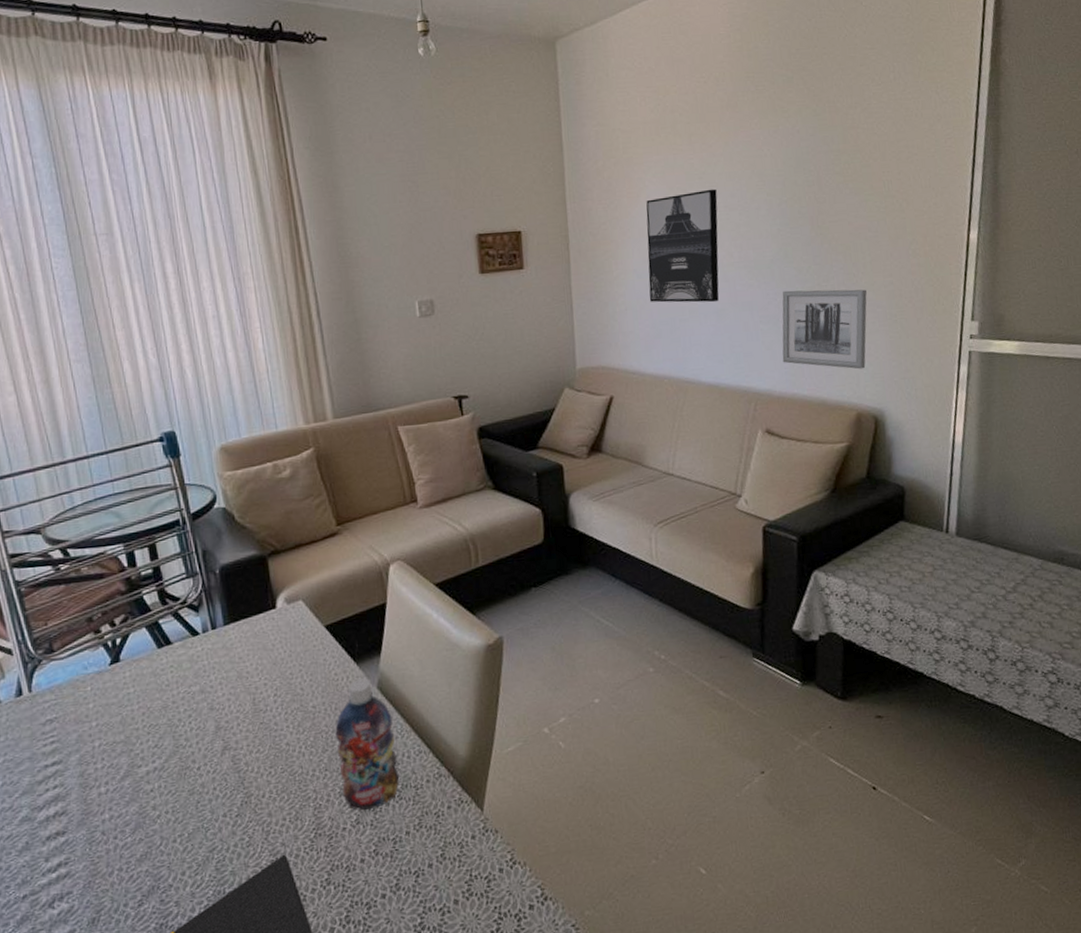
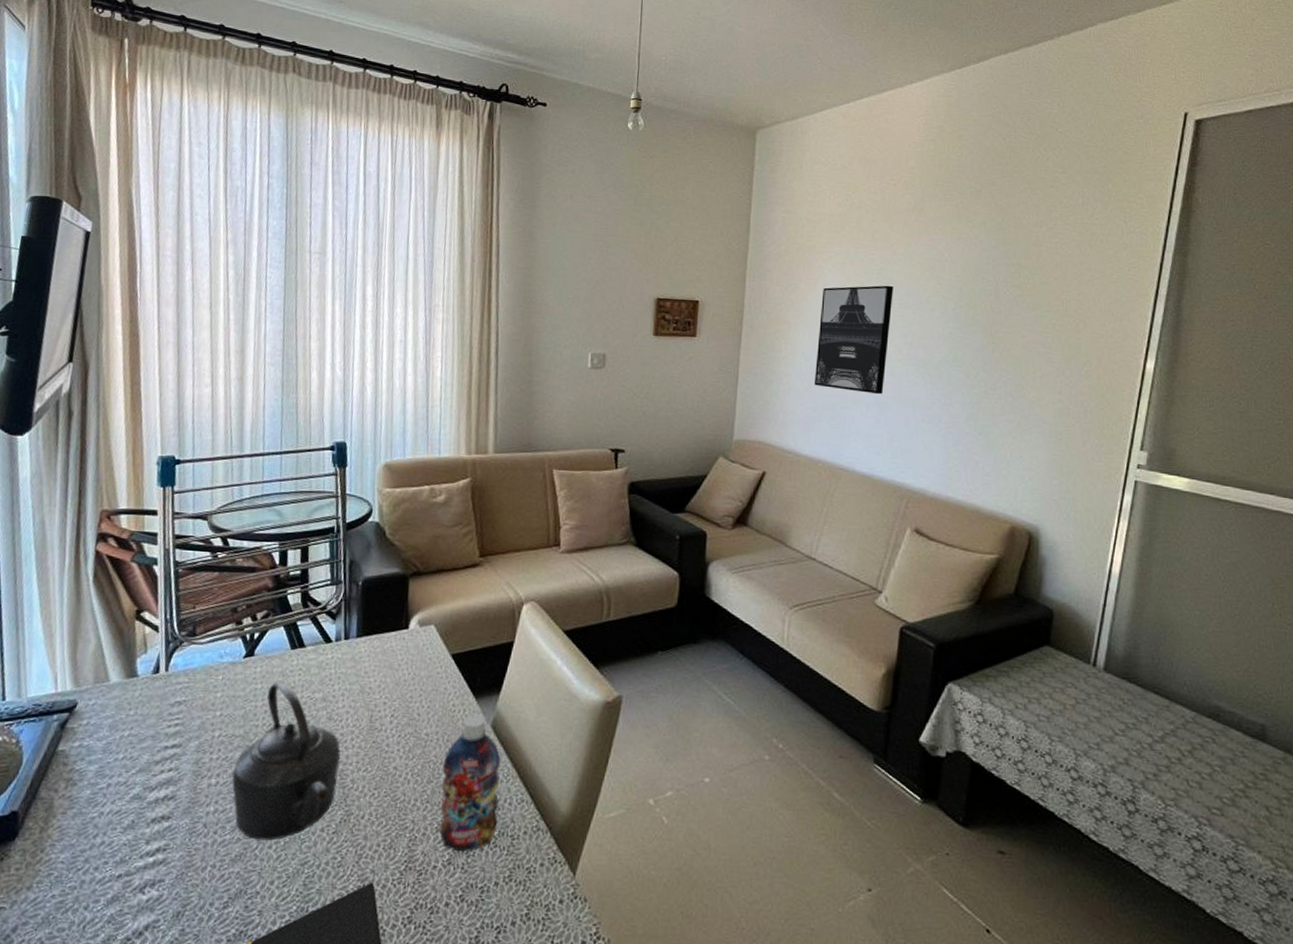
kettle: none [121,681,232,837] -> present [232,681,341,841]
wall art: present [782,289,867,370] -> none [940,393,1033,483]

